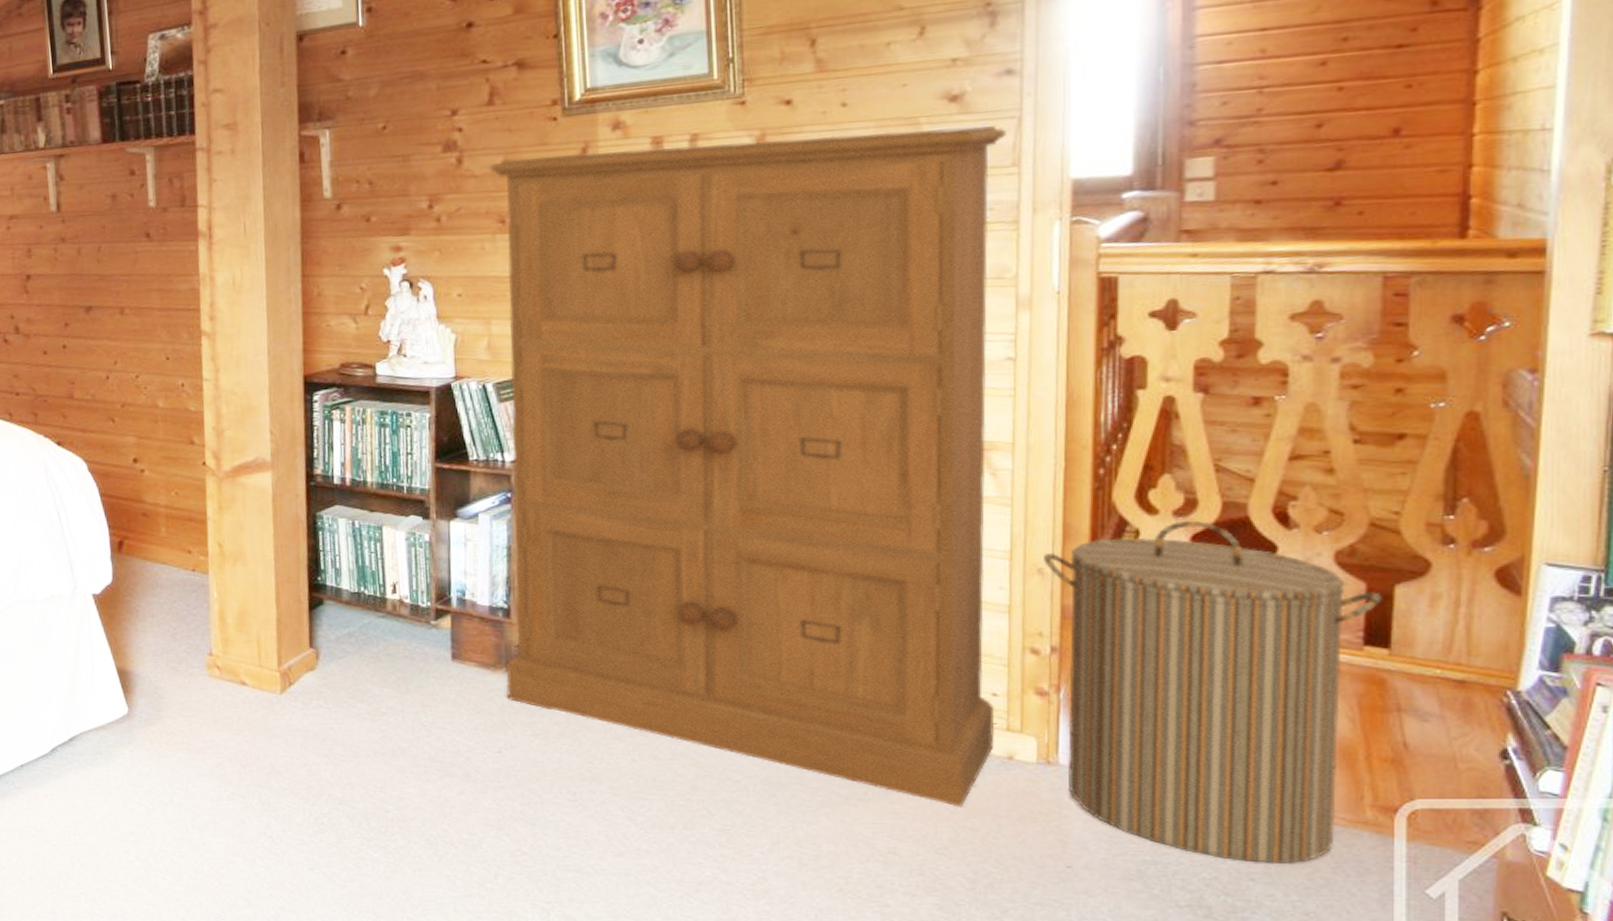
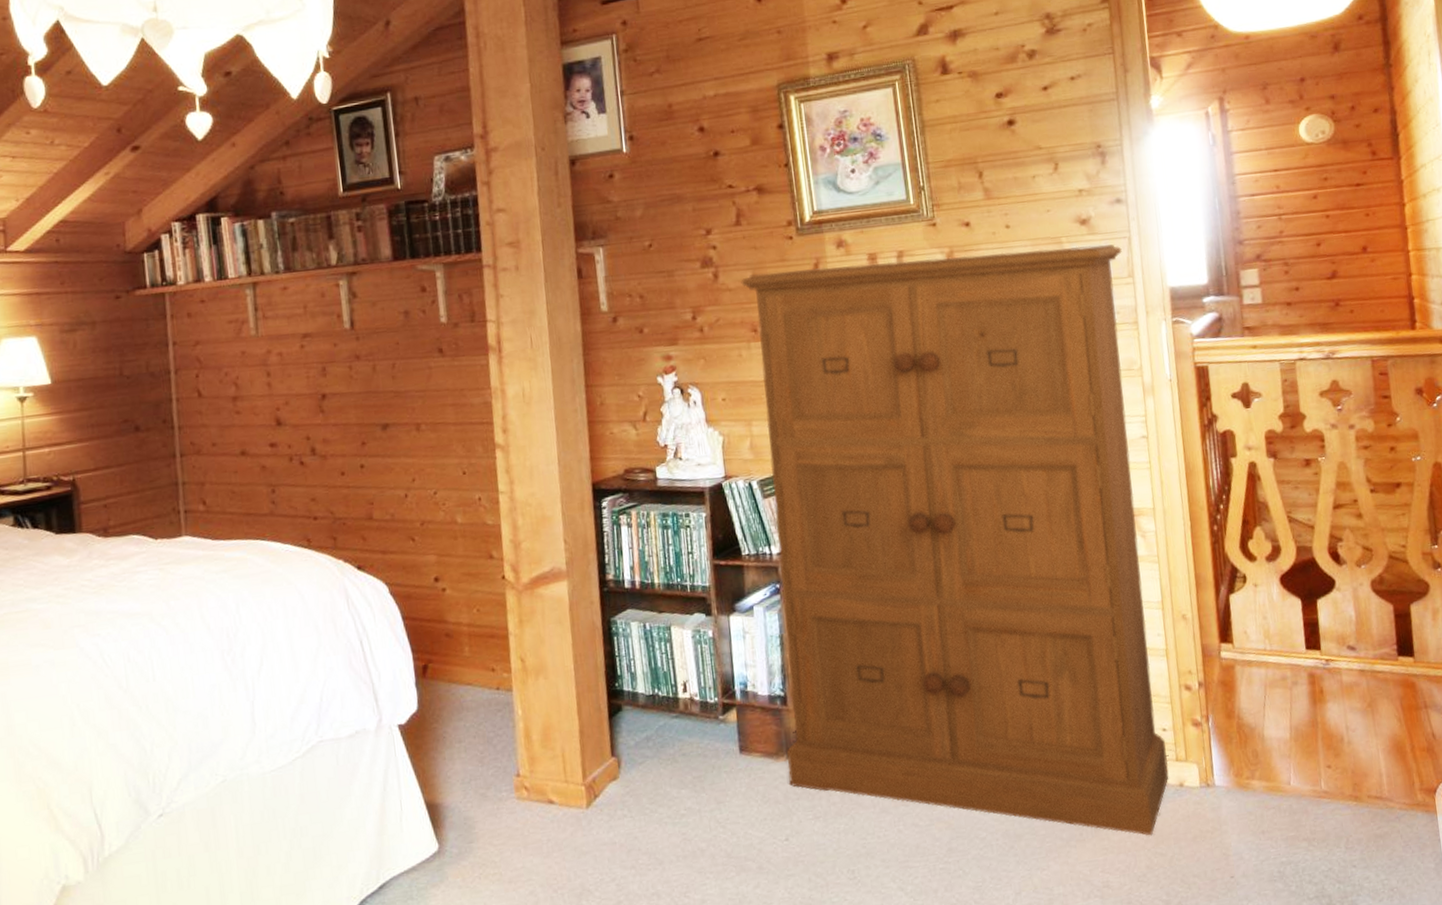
laundry hamper: present [1044,520,1382,865] -> none [1185,564,1404,852]

